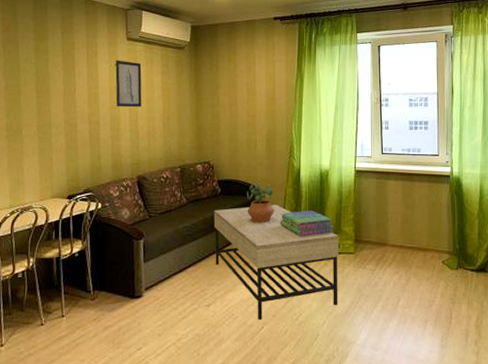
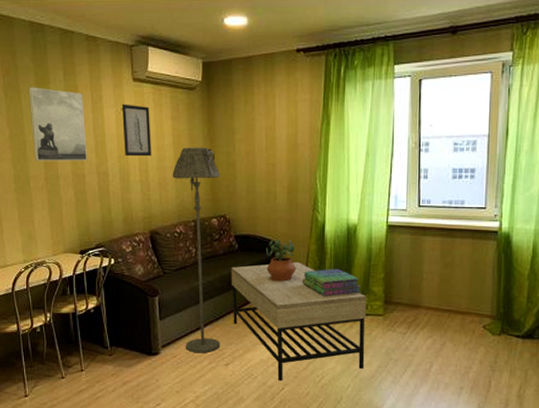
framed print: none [26,43,80,111] -> present [28,87,87,161]
floor lamp: none [160,99,205,295] -> present [172,147,221,353]

